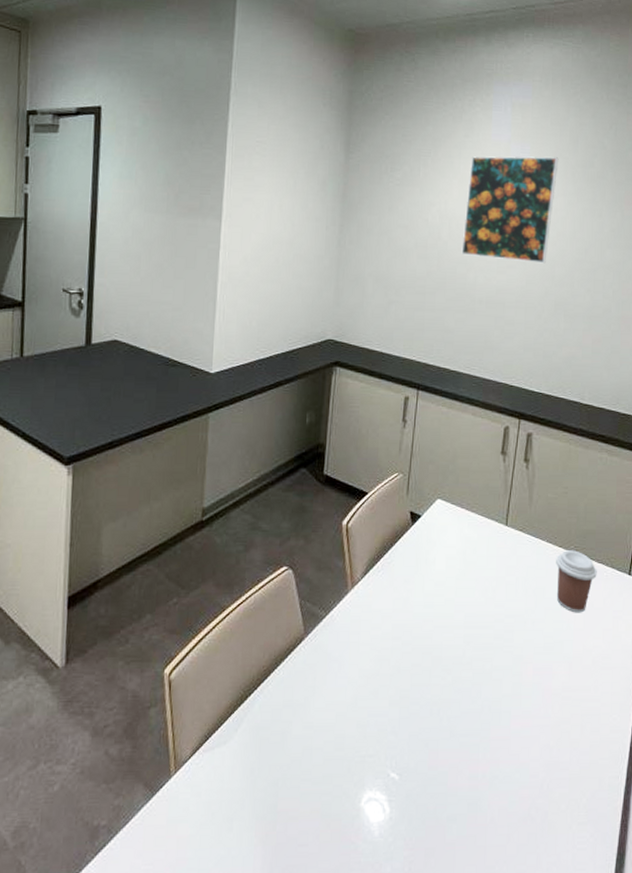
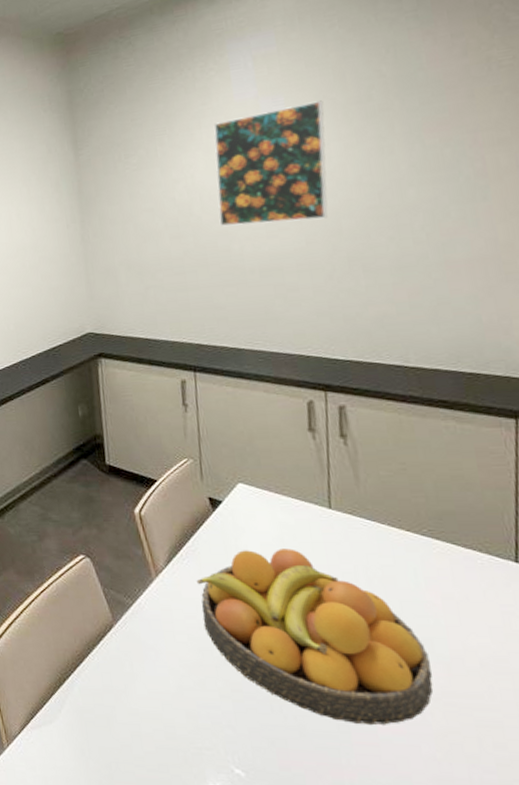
fruit bowl: none [386,562,558,722] -> present [196,549,433,726]
coffee cup: present [556,550,597,613] -> none [404,534,468,607]

